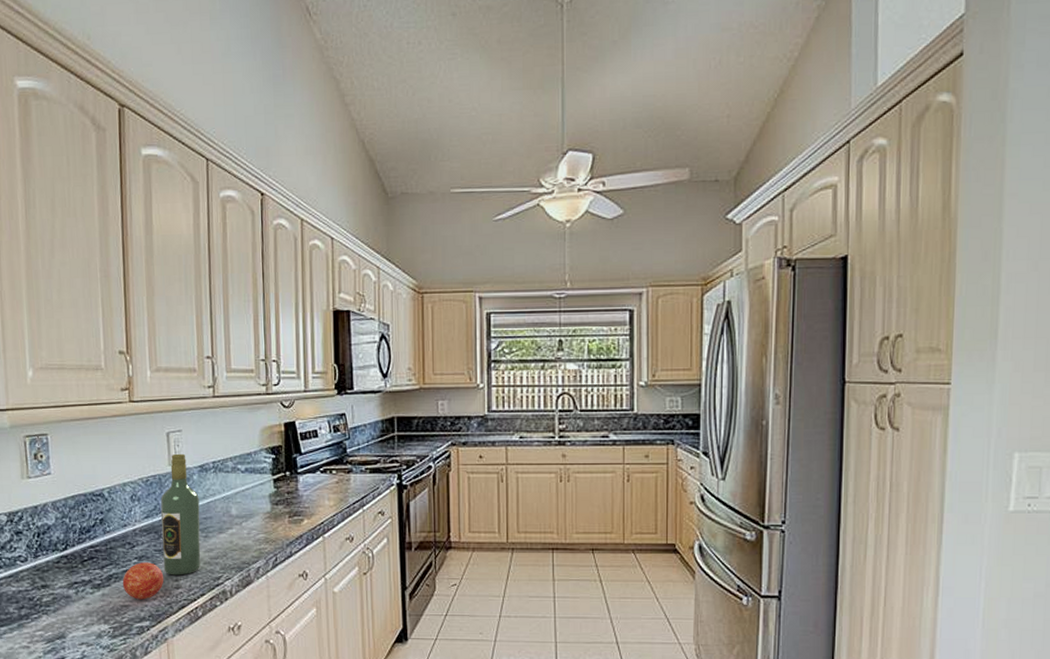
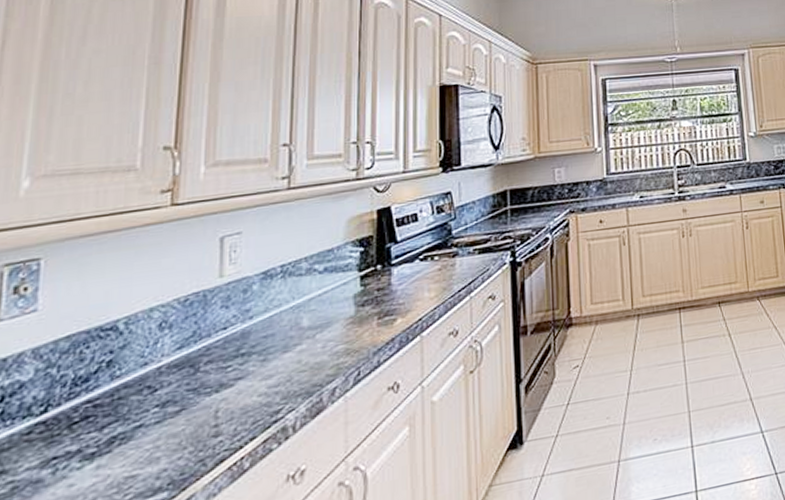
apple: present [122,562,164,600] -> none [131,408,197,464]
wine bottle: present [160,453,201,576] -> none [198,260,258,421]

